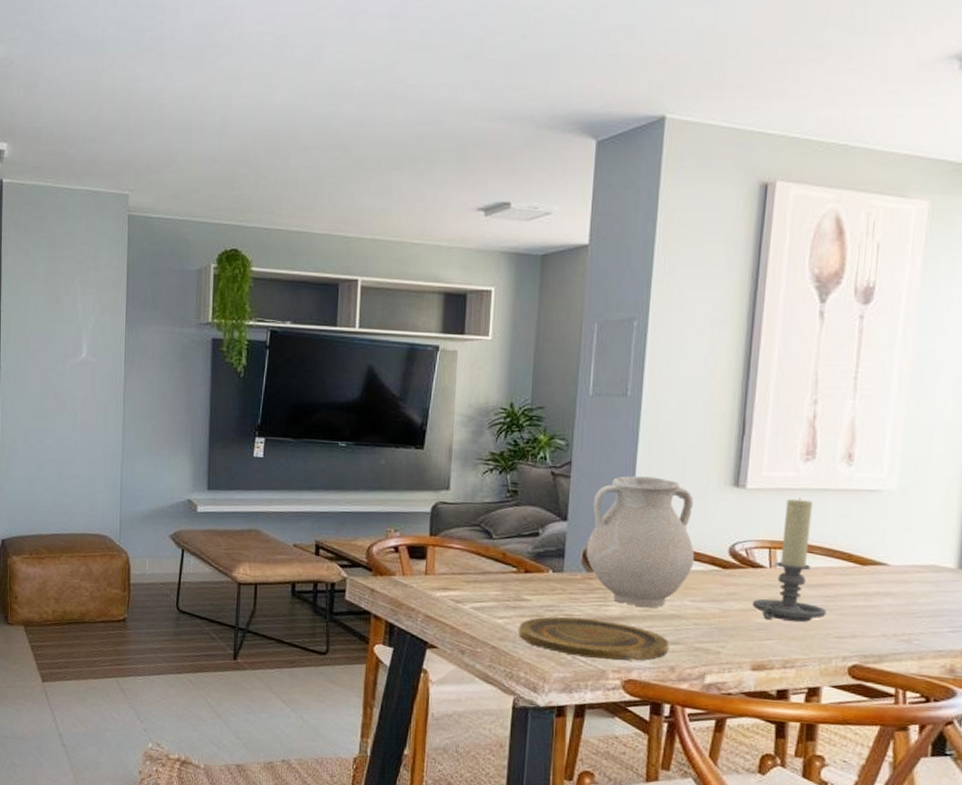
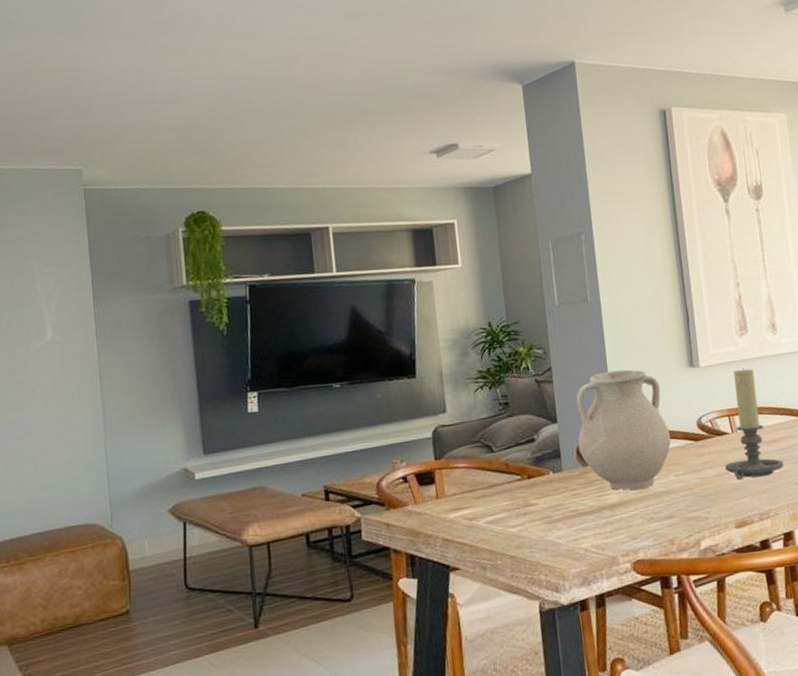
plate: present [518,616,670,661] -> none [531,508,666,549]

